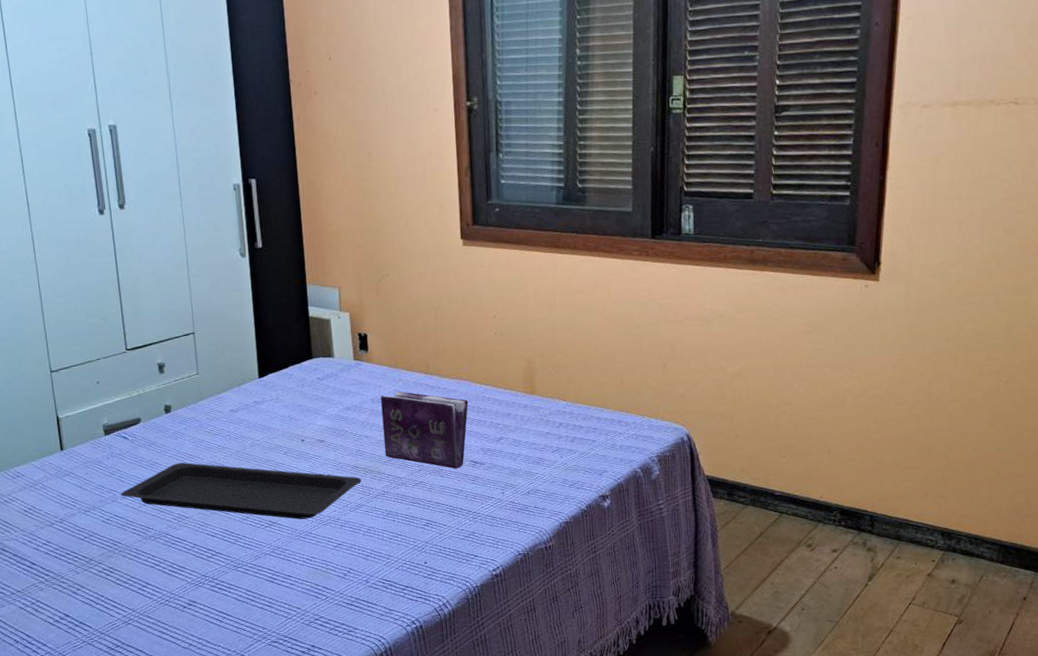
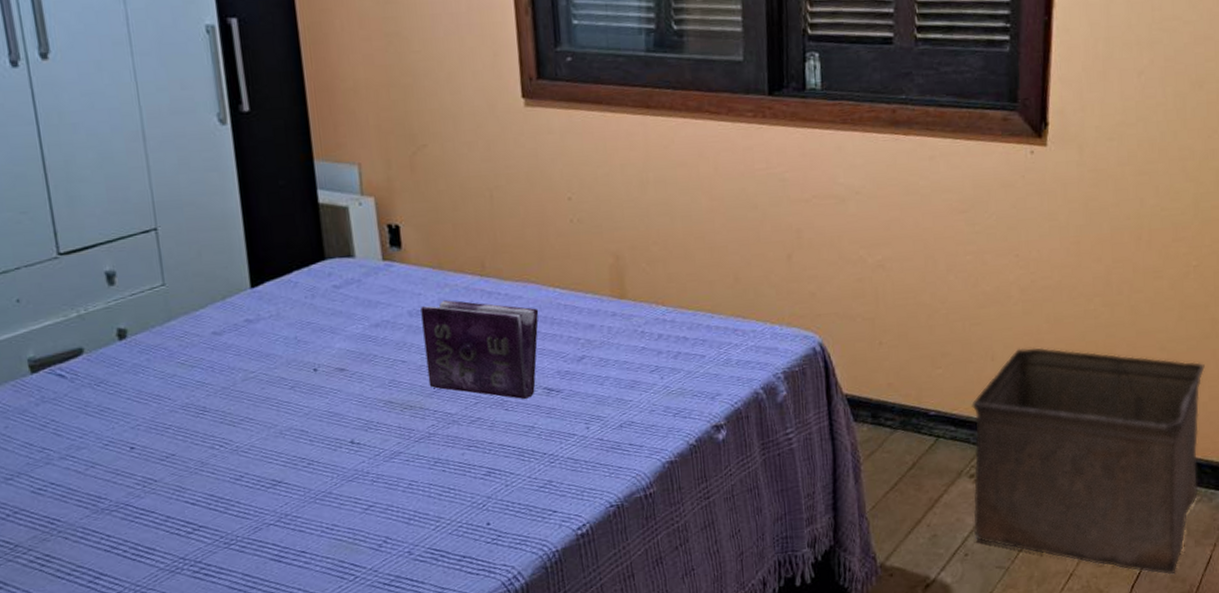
serving tray: present [120,462,362,519] -> none [56,406,399,476]
storage bin: none [809,444,1012,637] -> present [972,347,1205,575]

